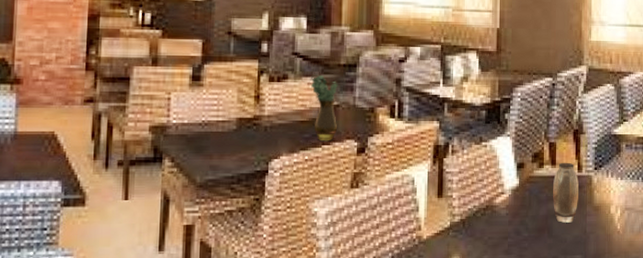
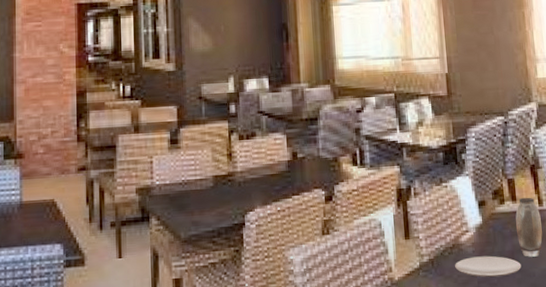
vase: present [310,73,338,142] -> none [276,128,306,192]
plate: none [487,219,554,242] -> present [455,255,521,278]

